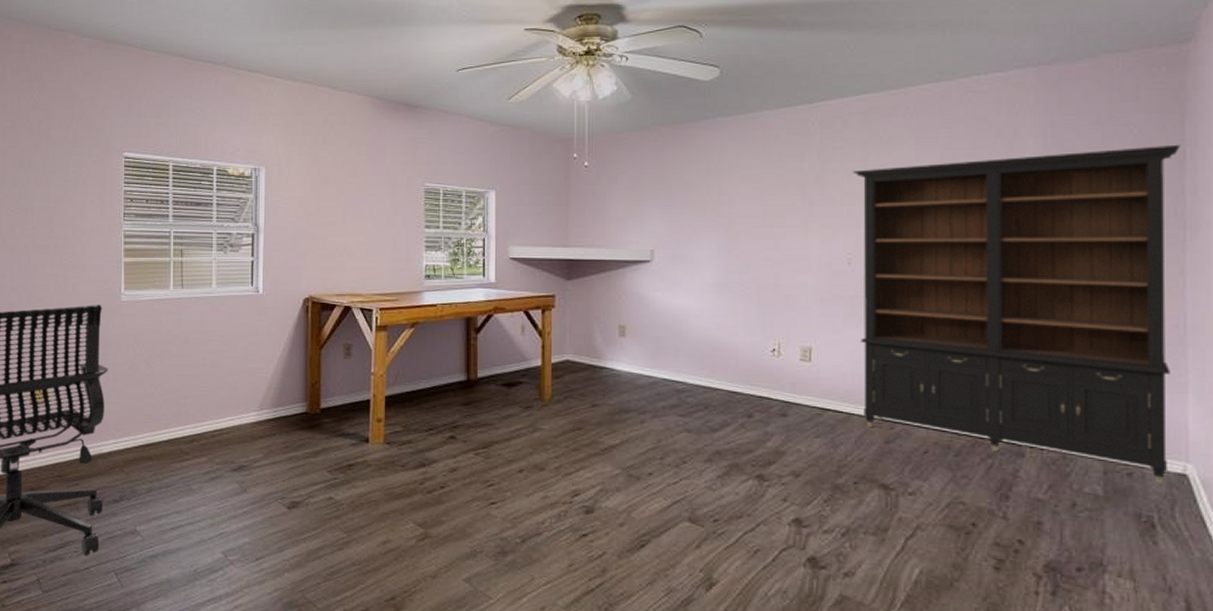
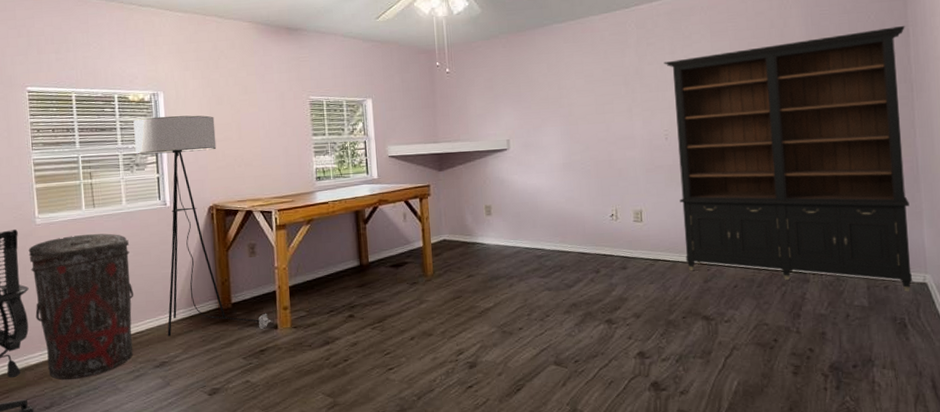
trash can: none [111,317,216,474] -> present [28,233,134,380]
floor lamp: none [231,194,362,441] -> present [133,115,271,336]

